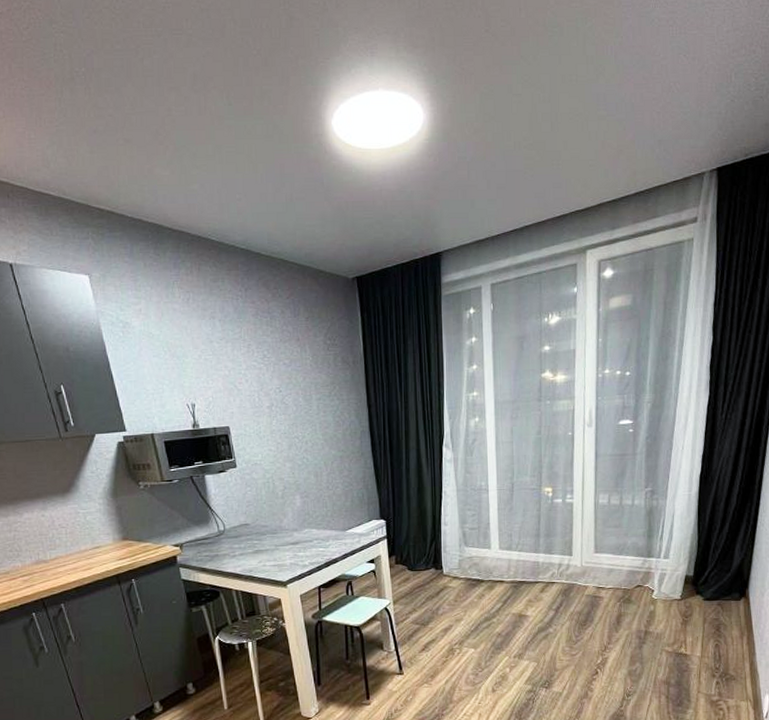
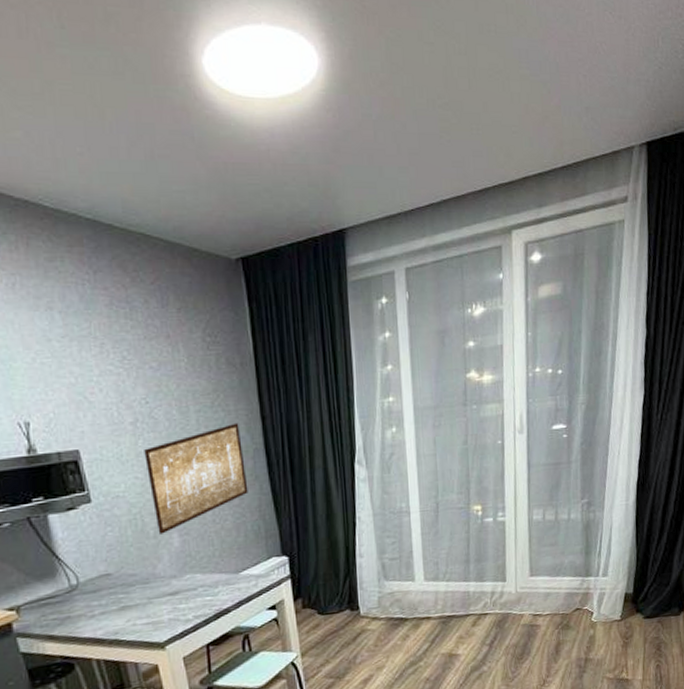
wall art: none [277,409,355,496] -> present [144,422,248,535]

